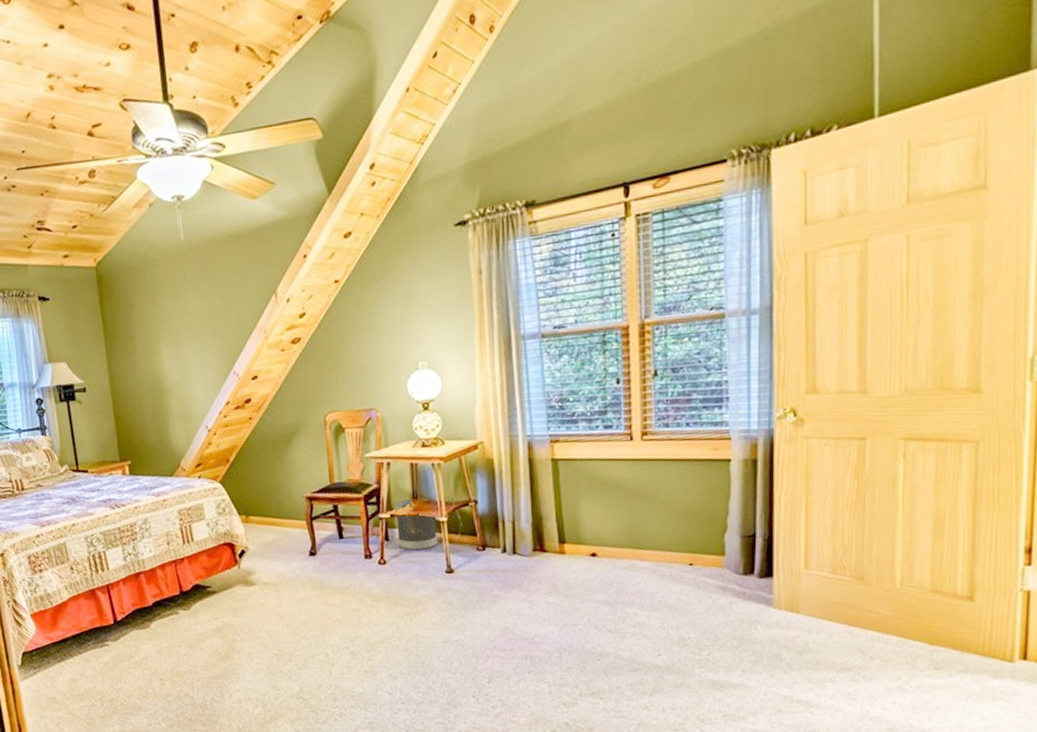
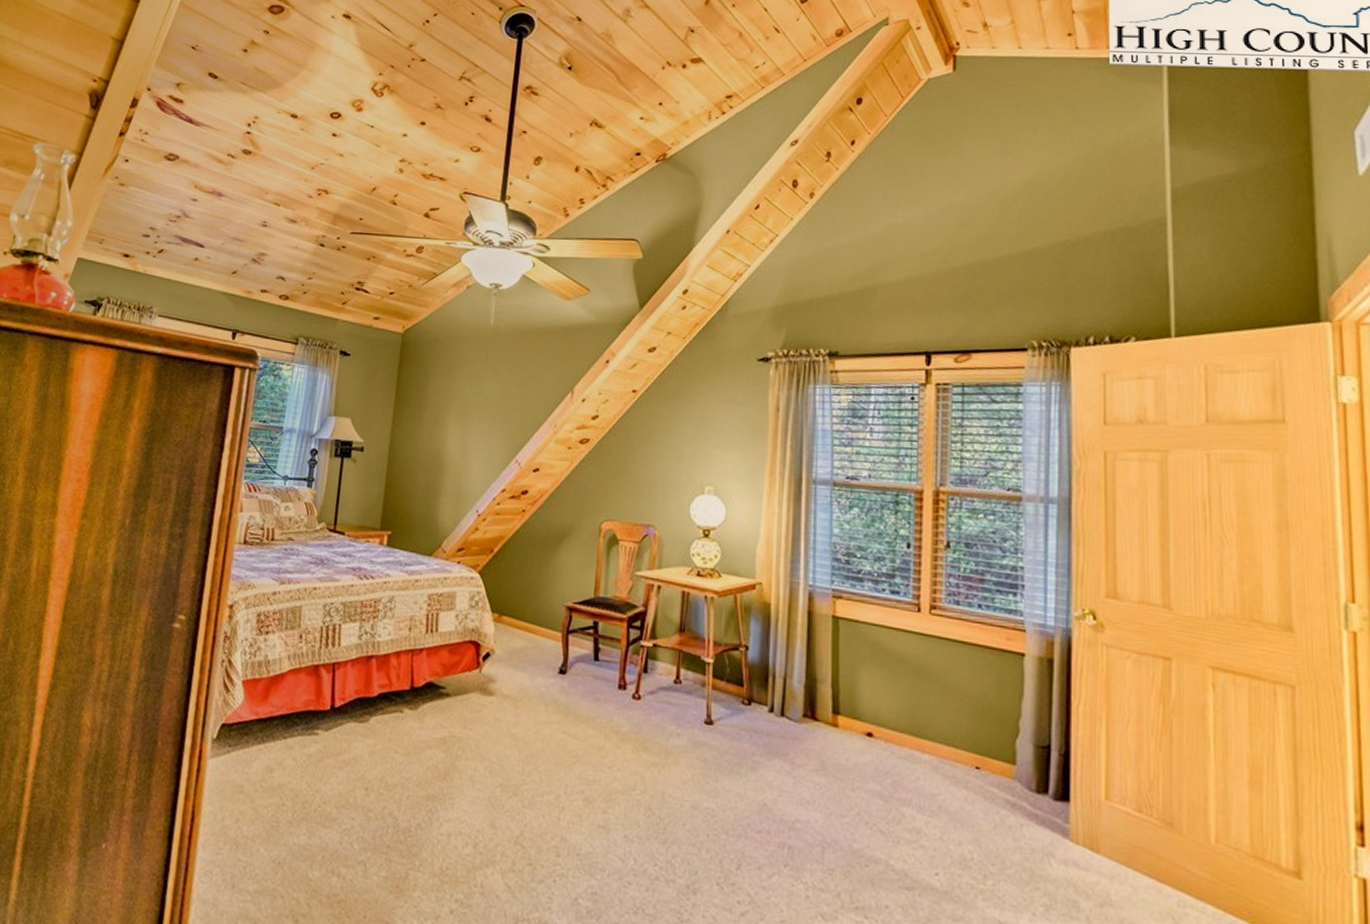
wastebasket: present [395,498,438,551] -> none [657,629,701,692]

